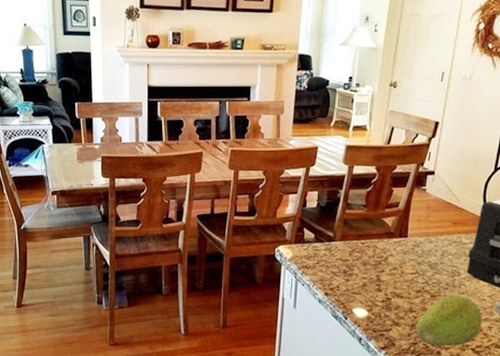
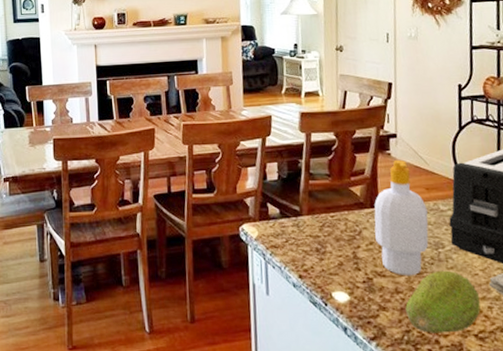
soap bottle: none [399,195,451,298] -> present [374,159,429,276]

